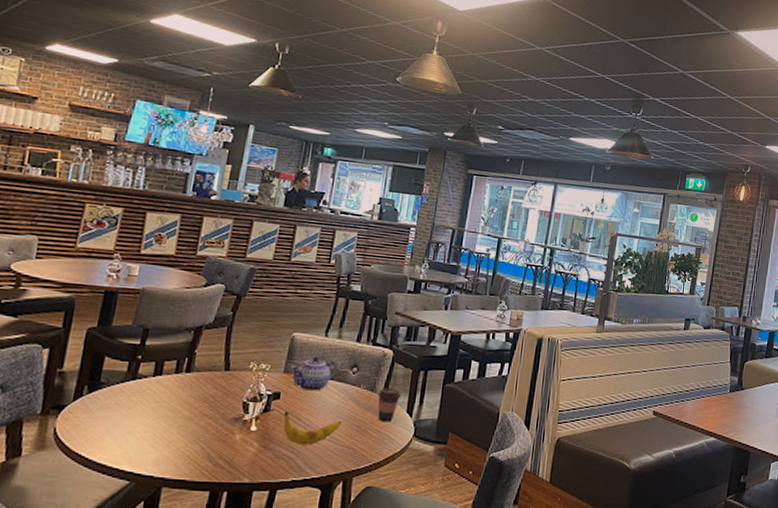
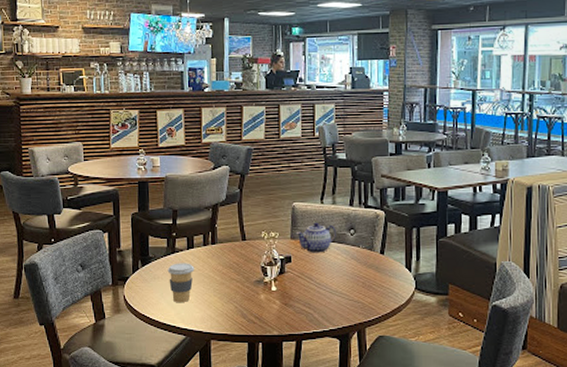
coffee cup: none [120,391,159,441] -> present [167,263,195,303]
banana: present [283,411,342,445] -> none [297,273,348,301]
coffee cup: present [377,388,402,422] -> none [376,246,399,278]

